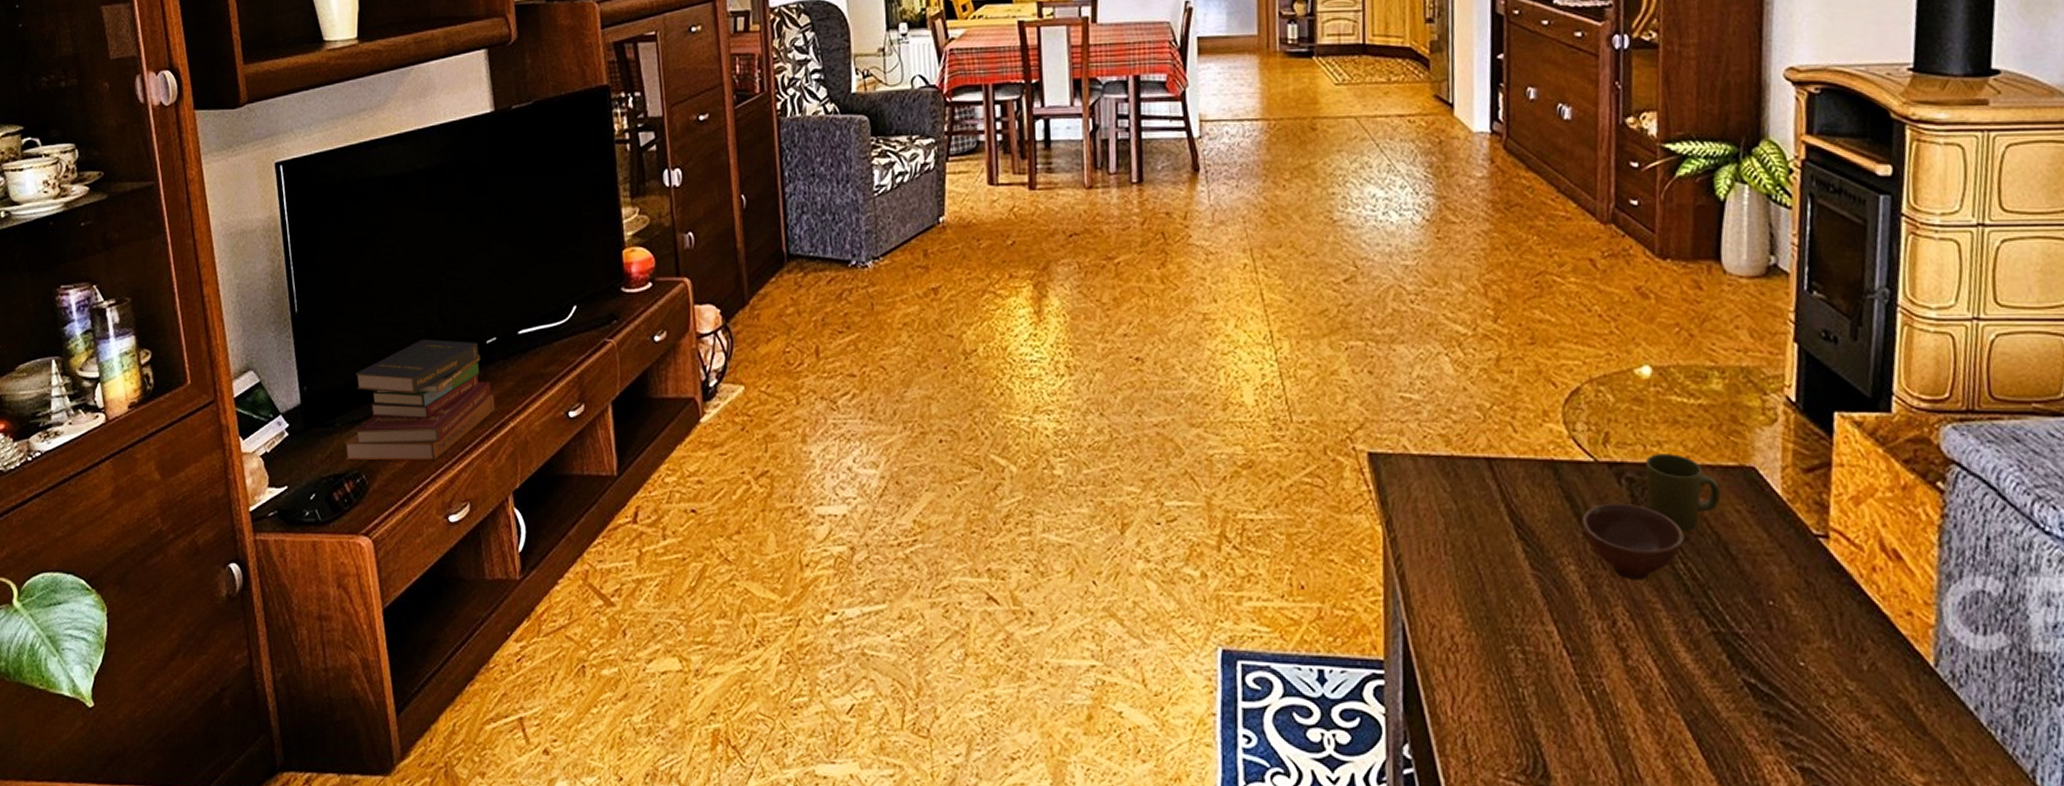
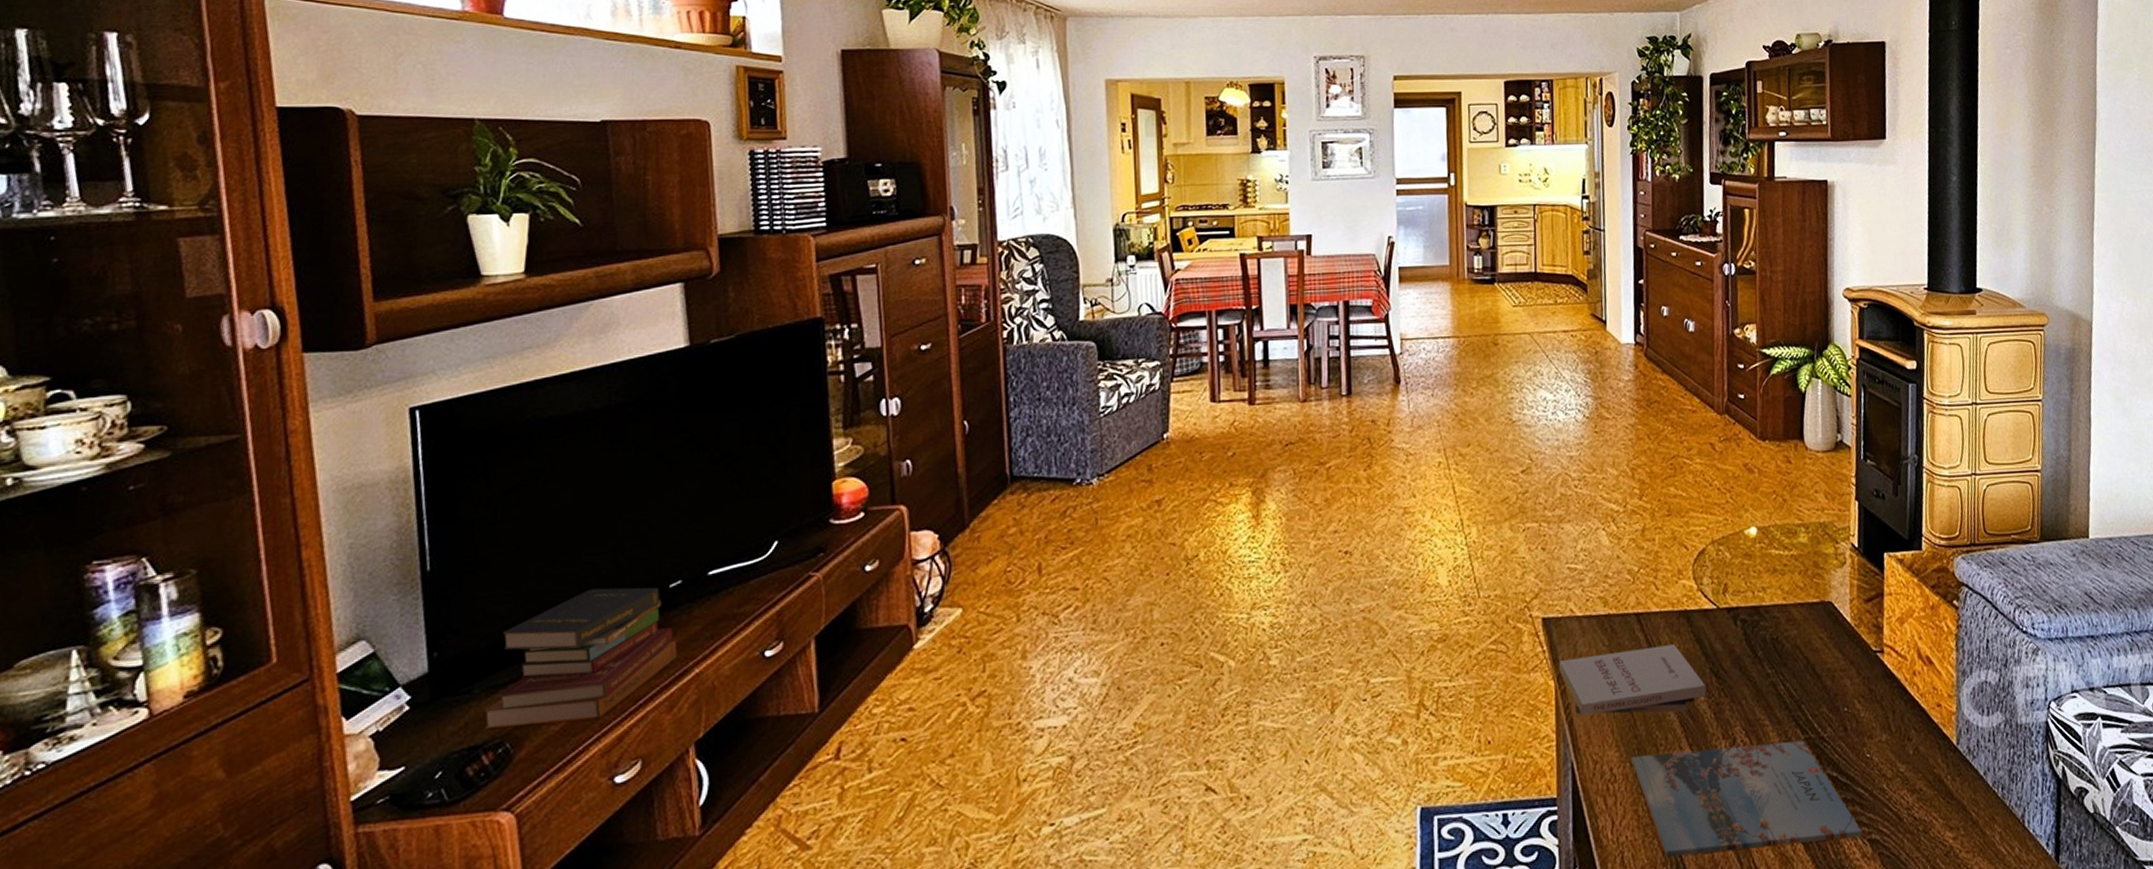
books: none [1387,499,1578,580] -> present [1558,644,1707,716]
magazine: none [1478,626,1790,763] -> present [1631,740,1862,857]
bowl: present [1581,502,1684,581] -> none [1708,640,1784,704]
mug: present [1645,454,1721,532] -> none [1754,596,1809,660]

